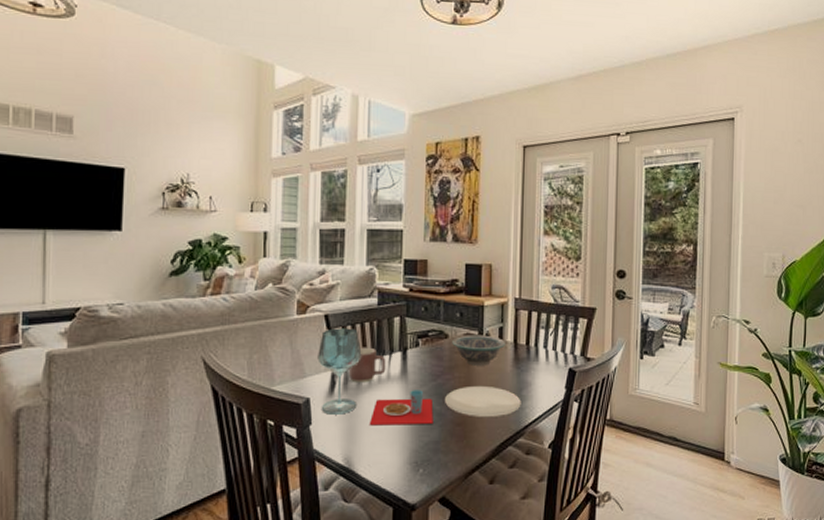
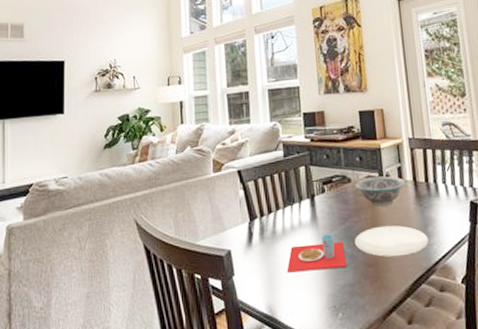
wine glass: present [317,328,362,415] -> none [234,181,274,265]
mug: present [348,347,386,383] -> none [263,197,297,232]

